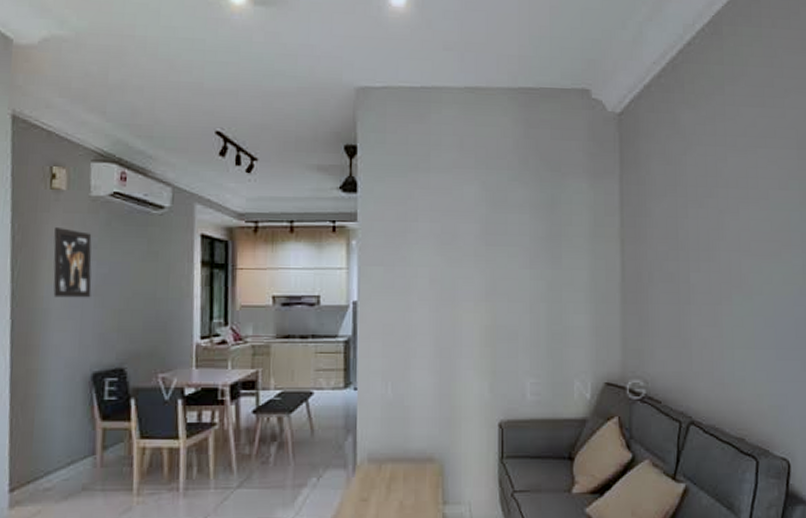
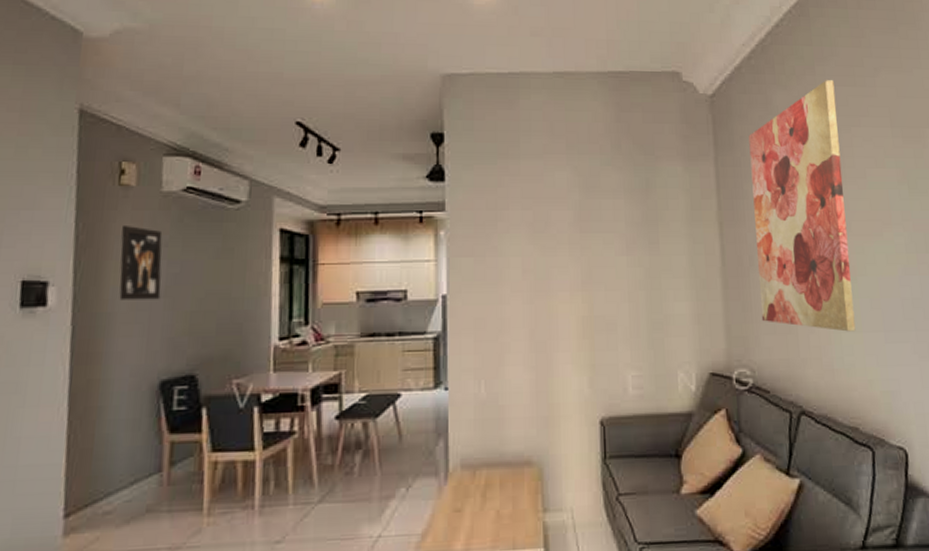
wall art: none [654,100,748,348] -> present [748,80,856,332]

